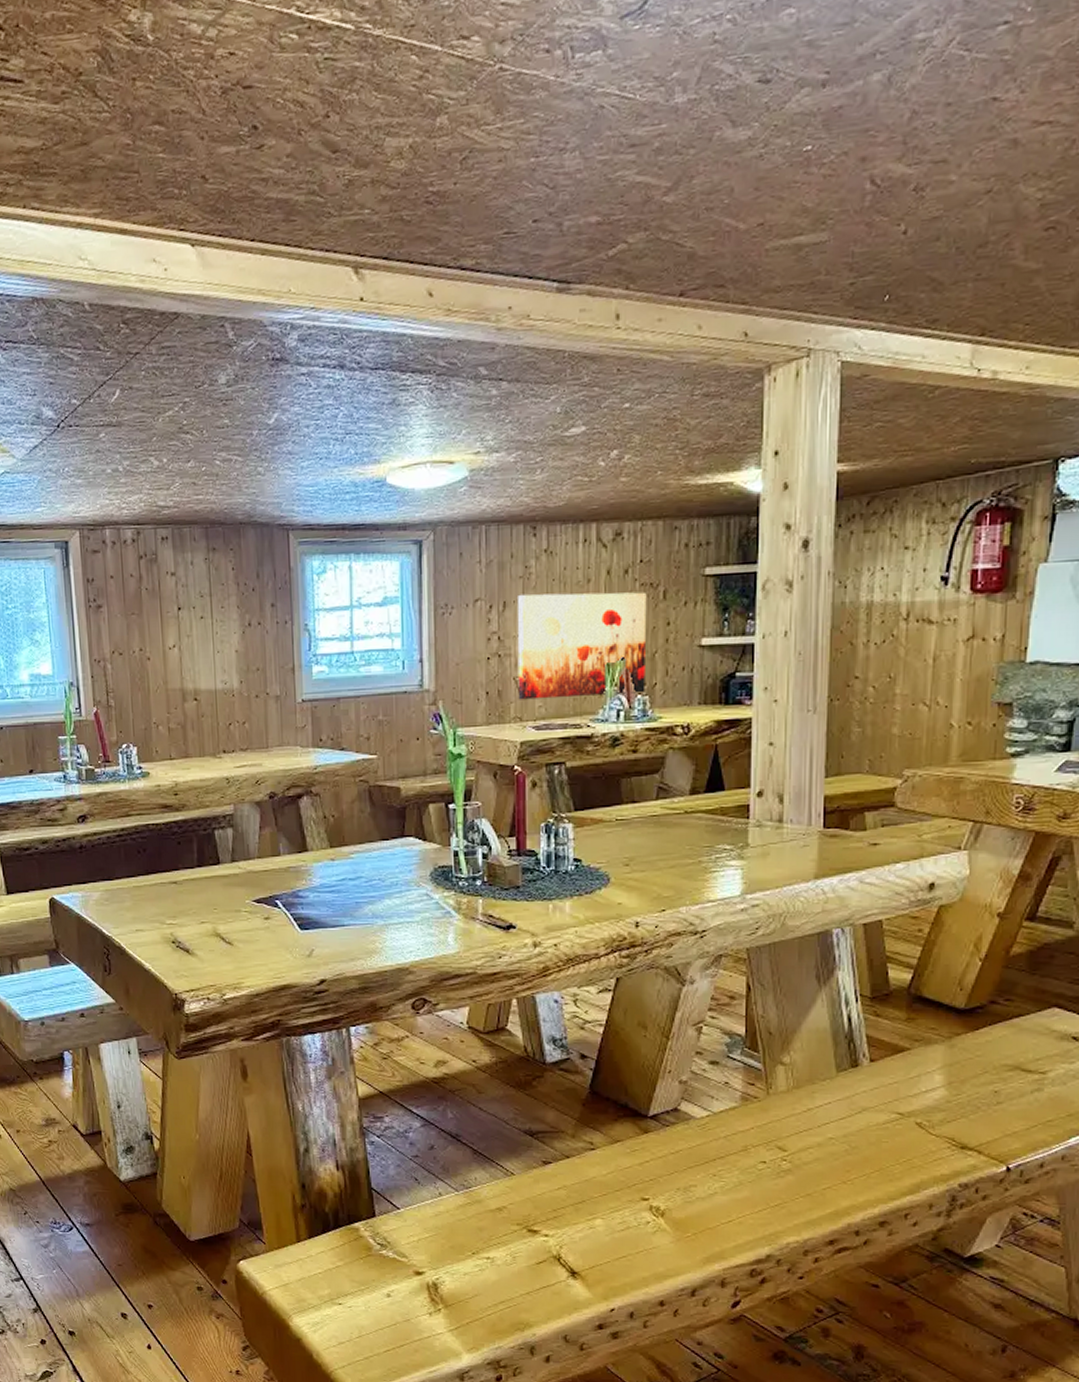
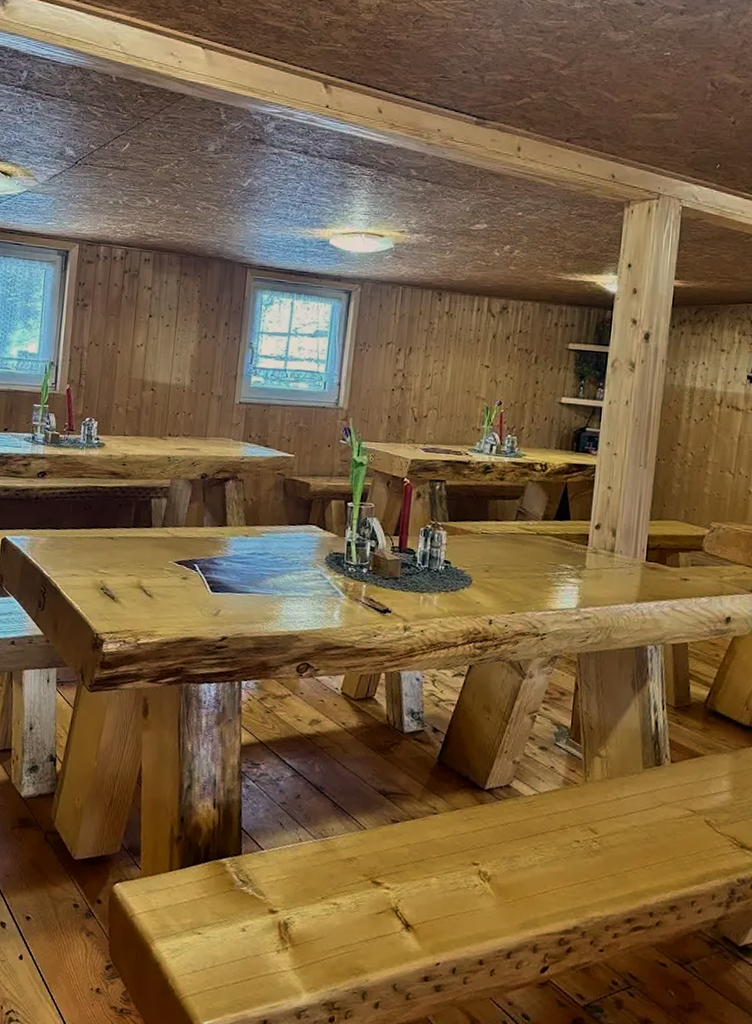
wall art: present [517,592,647,700] -> none [413,343,522,434]

